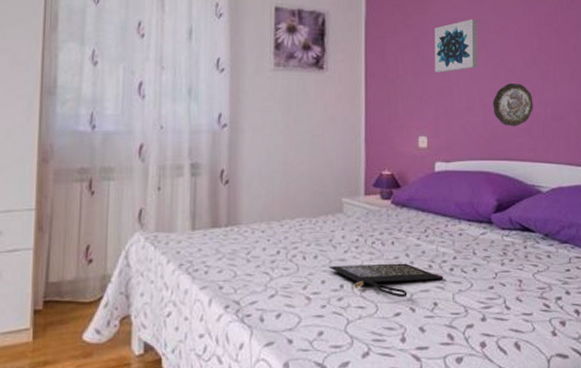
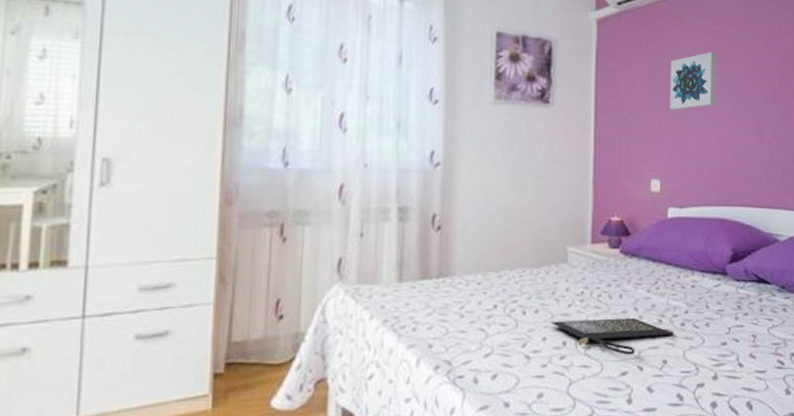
decorative plate: present [493,82,533,127] -> none [730,122,773,171]

